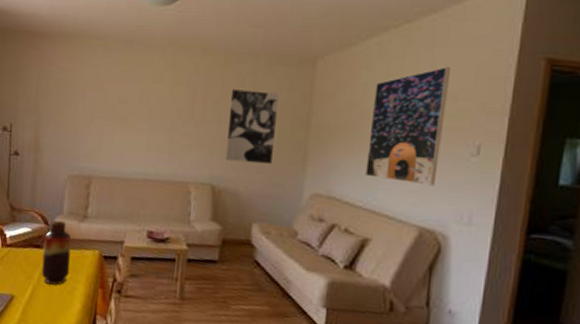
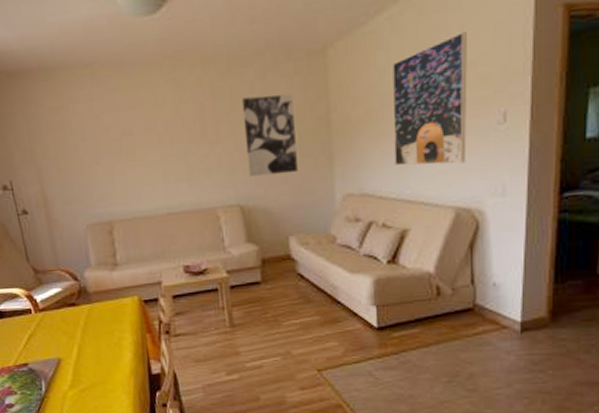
vase: present [41,220,72,285] -> none [76,274,113,340]

